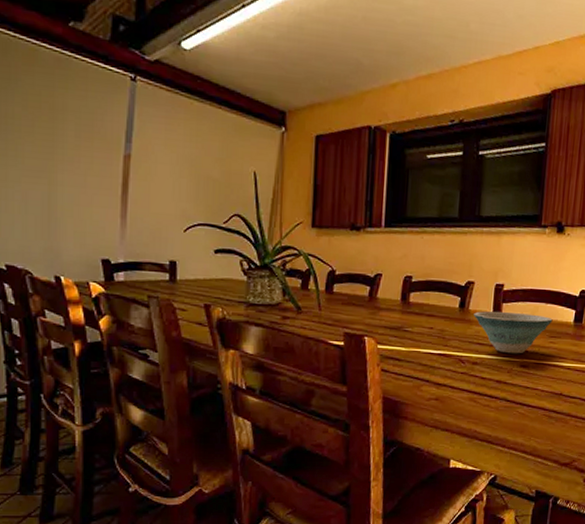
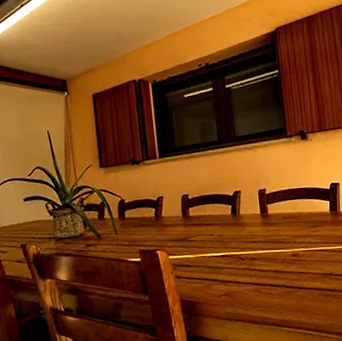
bowl: present [474,311,553,354] -> none [245,210,312,246]

